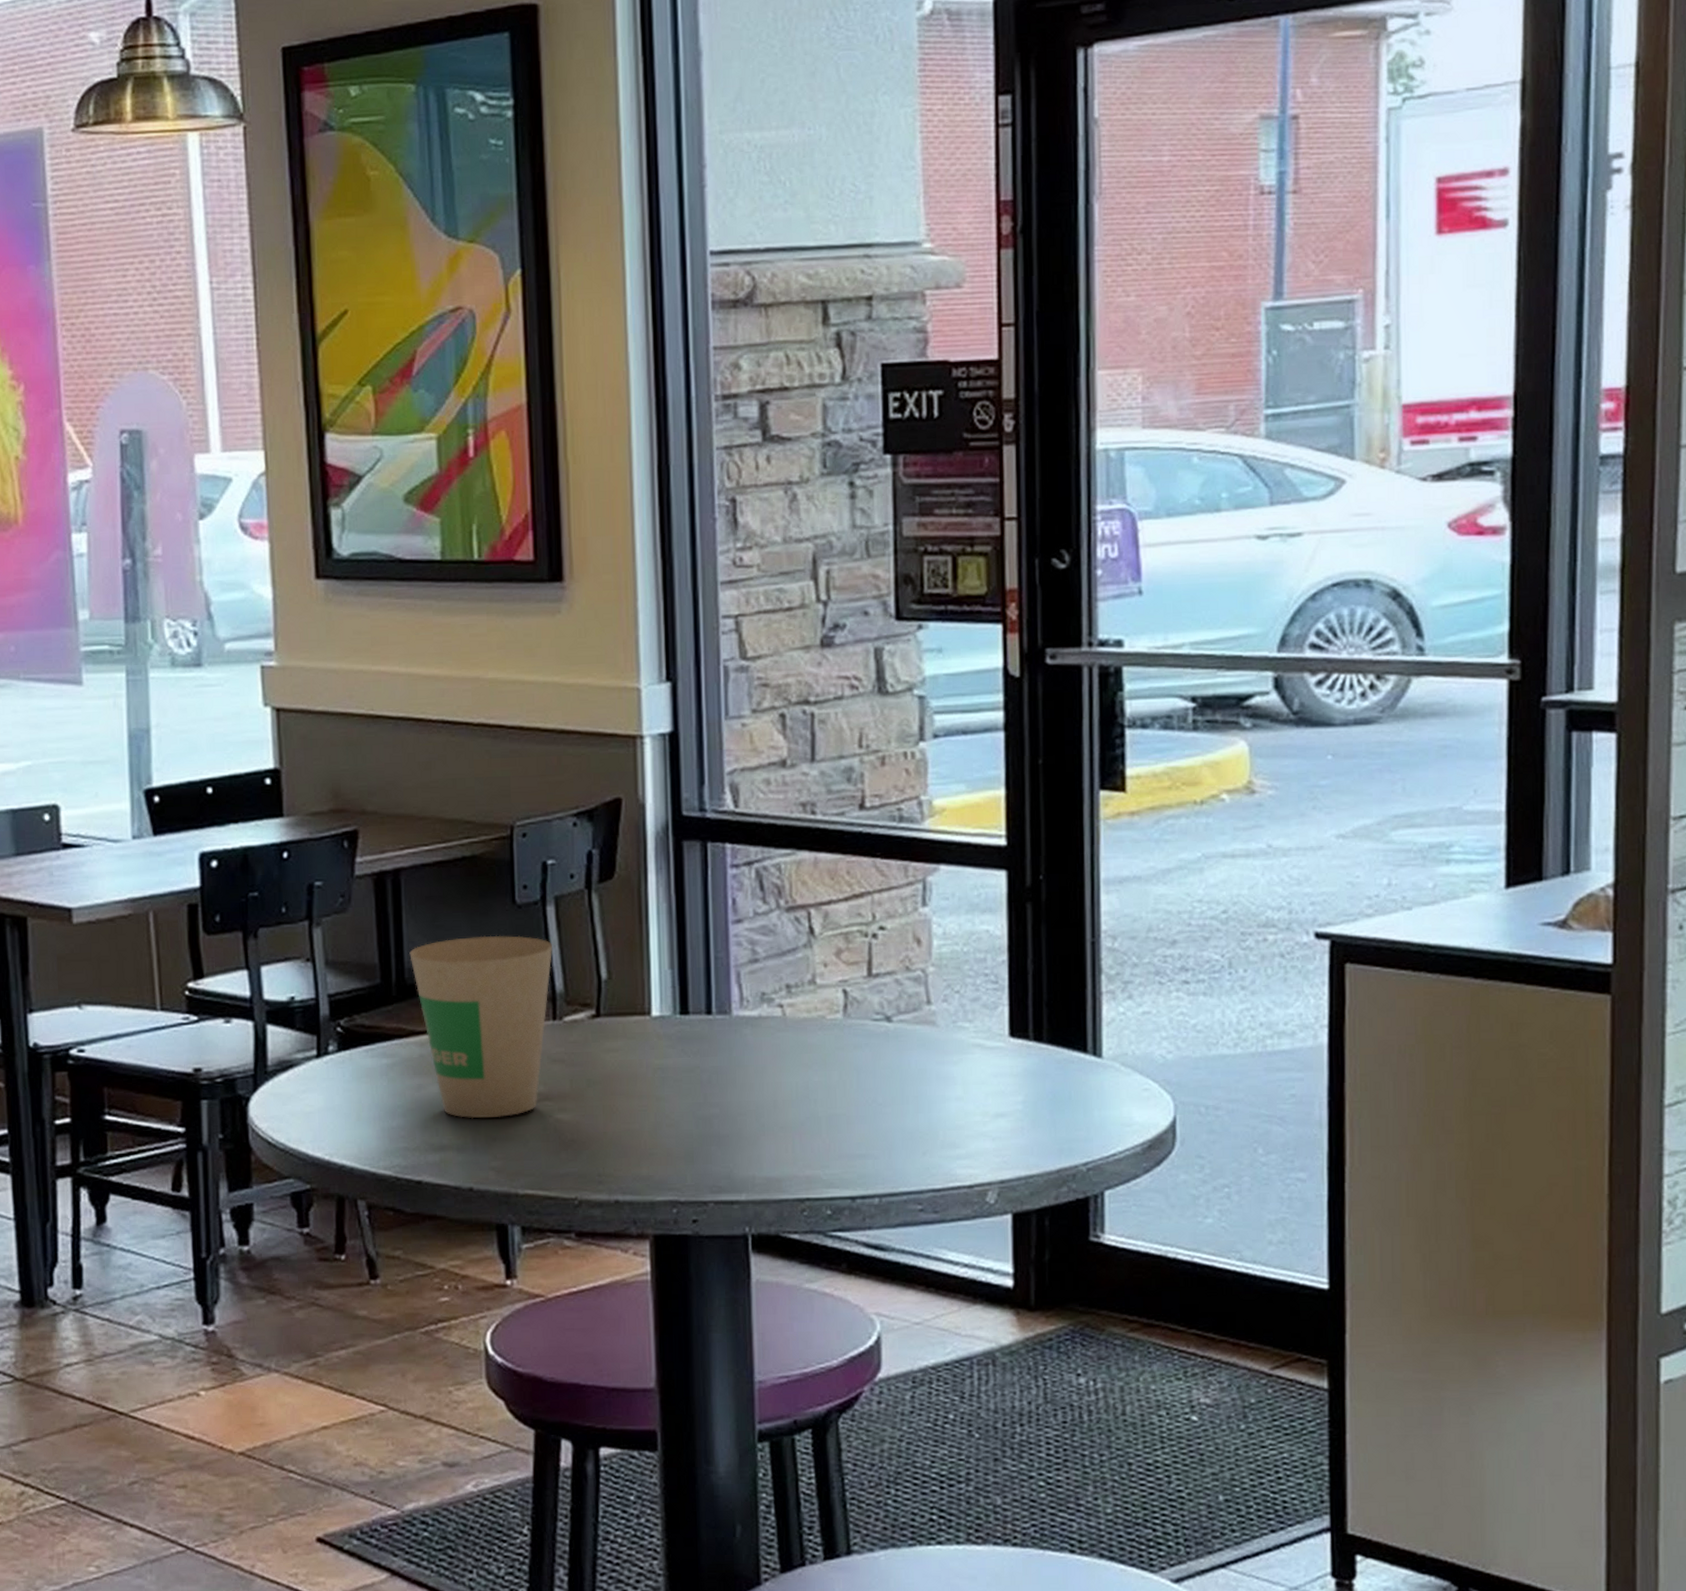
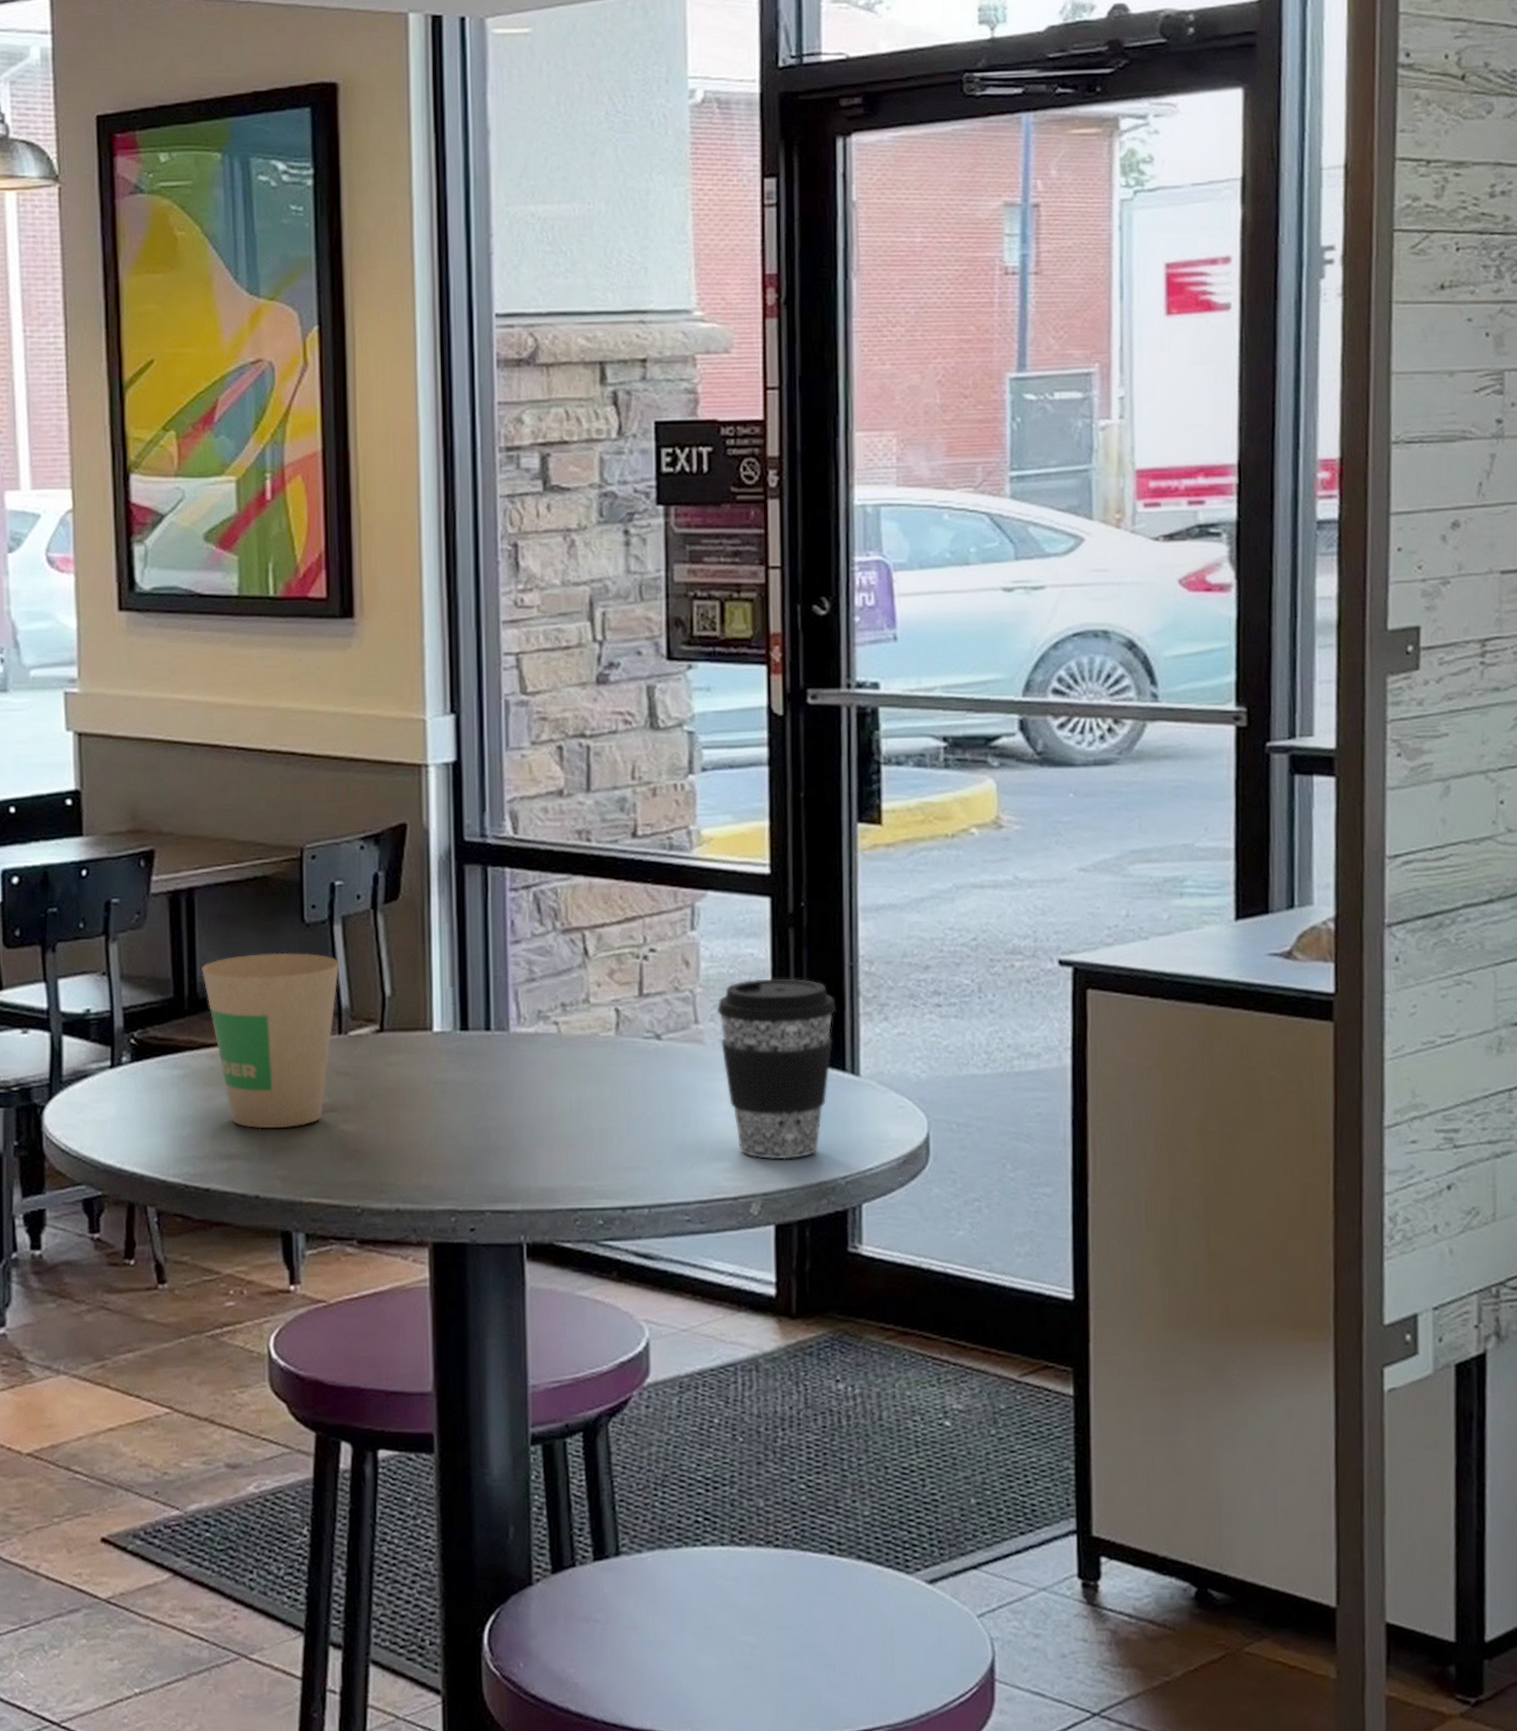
coffee cup: none [950,955,1078,1146] -> present [717,978,837,1160]

